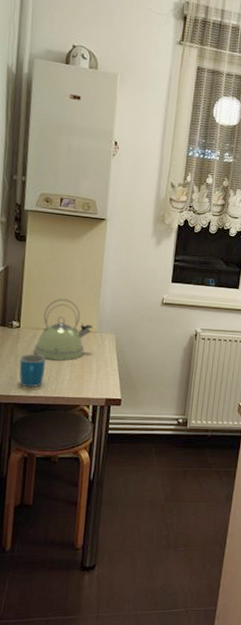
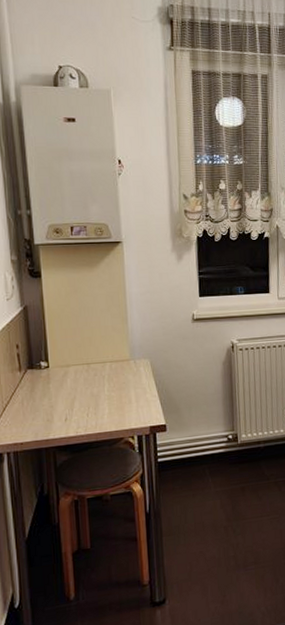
mug: present [19,354,45,387] -> none [54,392,82,428]
kettle: present [33,298,93,361] -> none [67,330,125,397]

